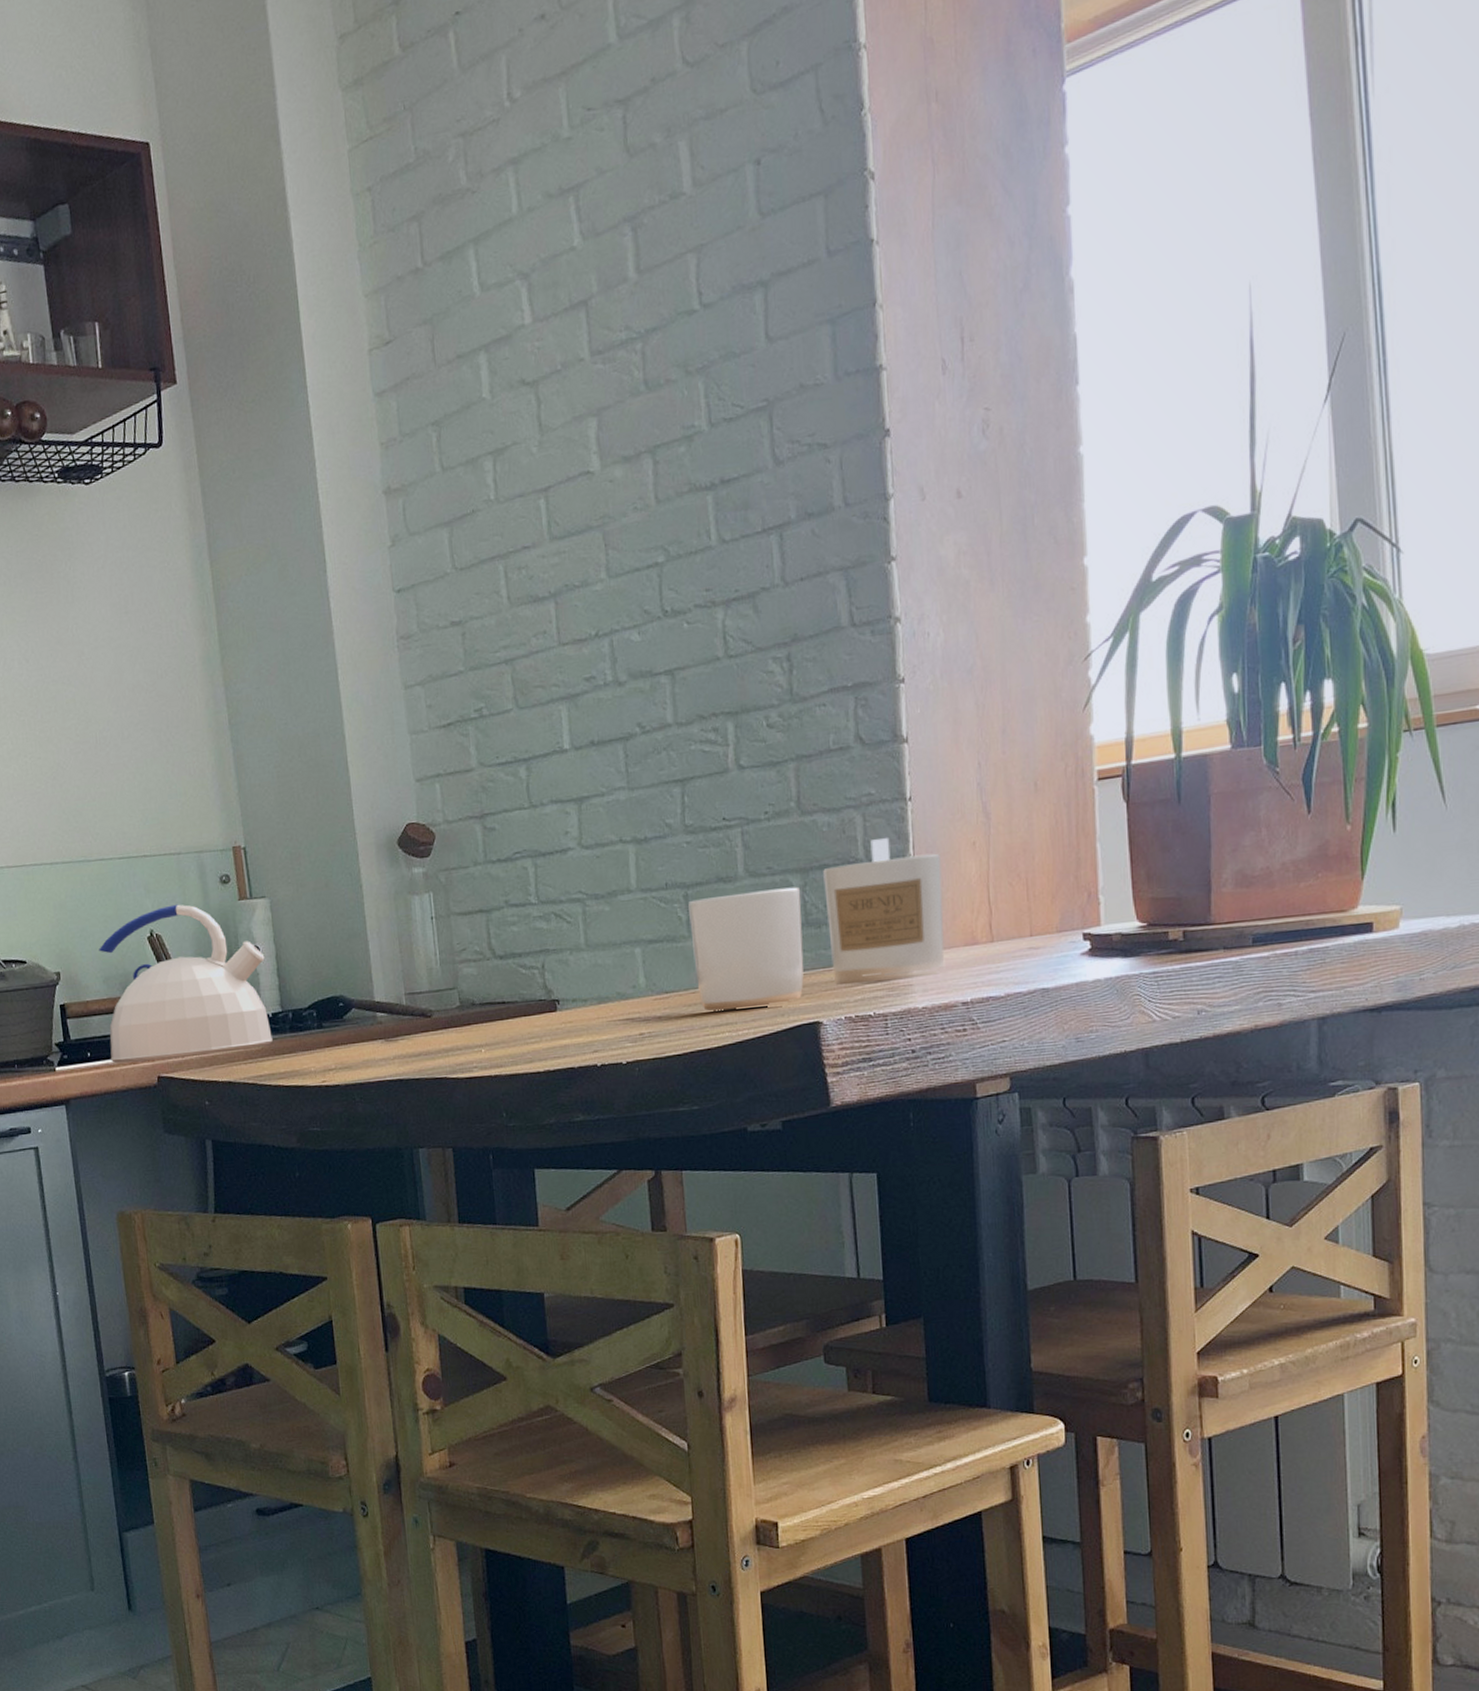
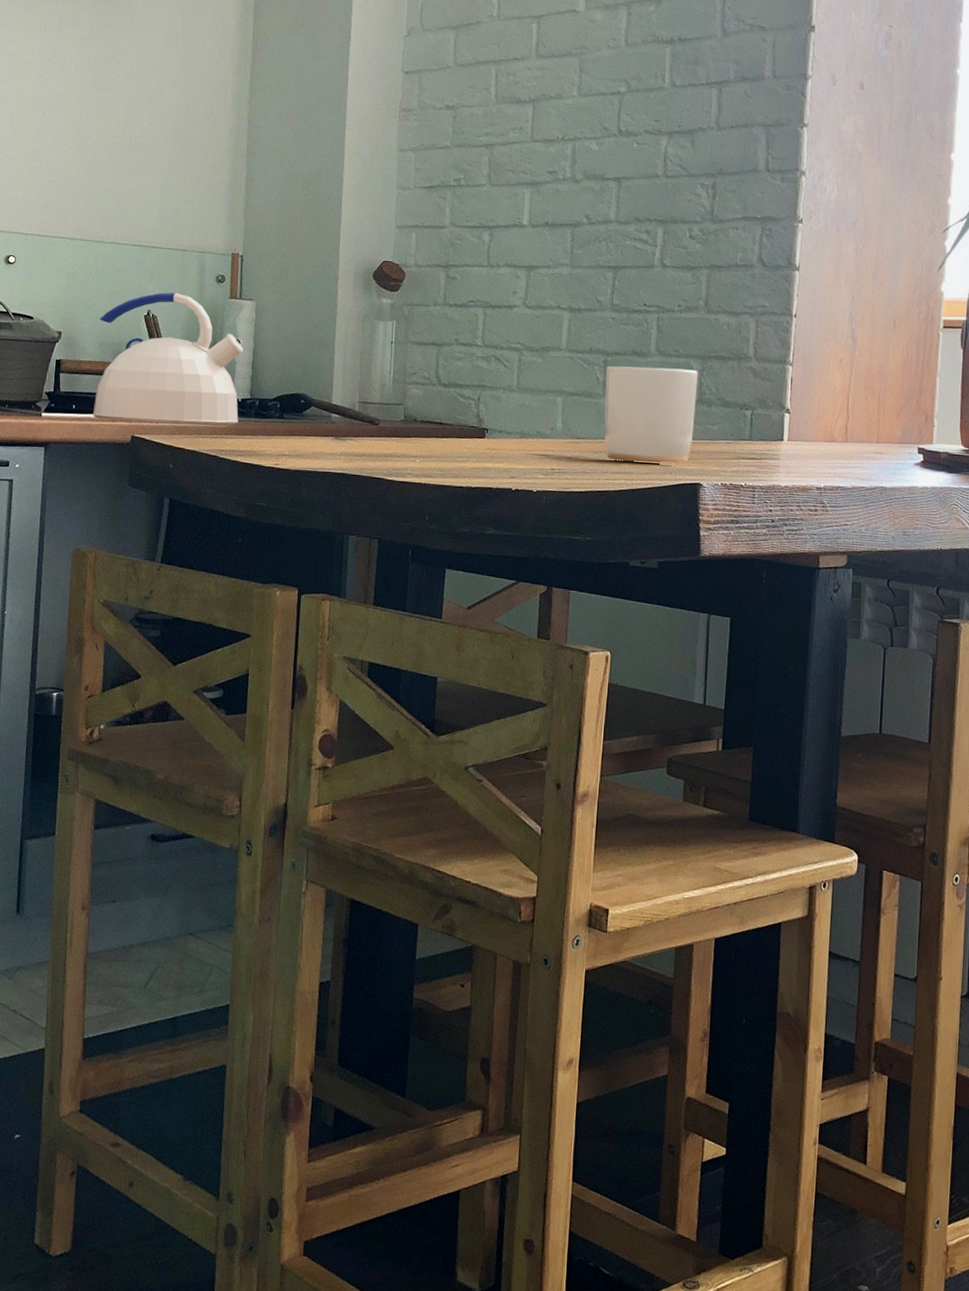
candle: present [823,838,945,986] -> none [716,343,814,461]

